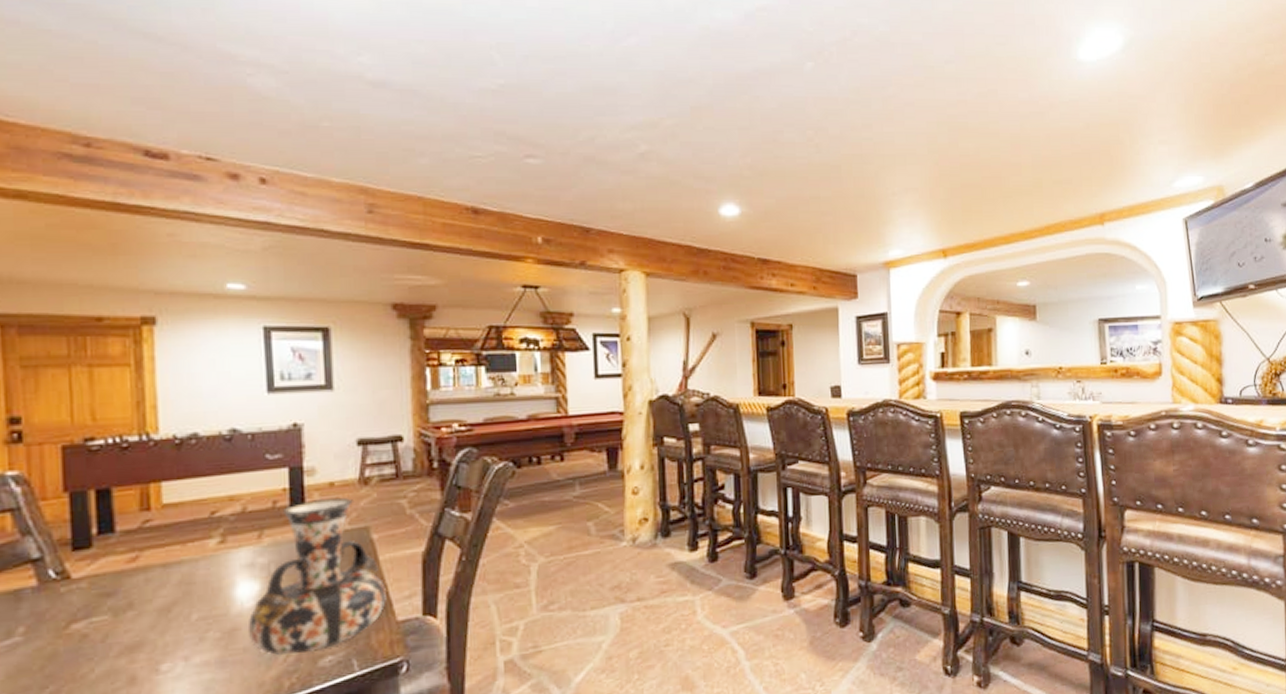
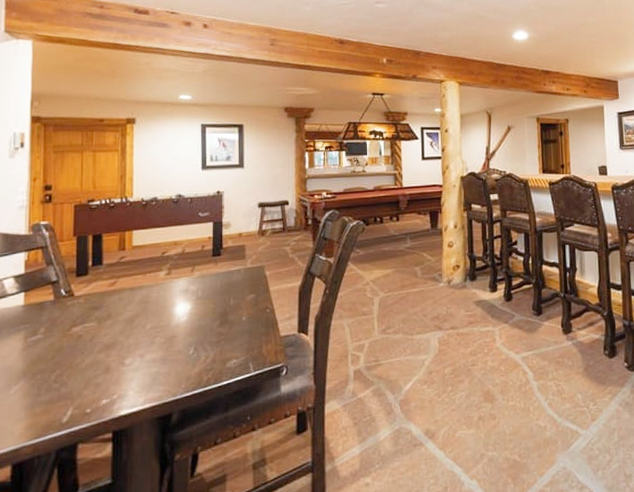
decorative vase: present [247,498,386,655] -> none [181,245,274,357]

